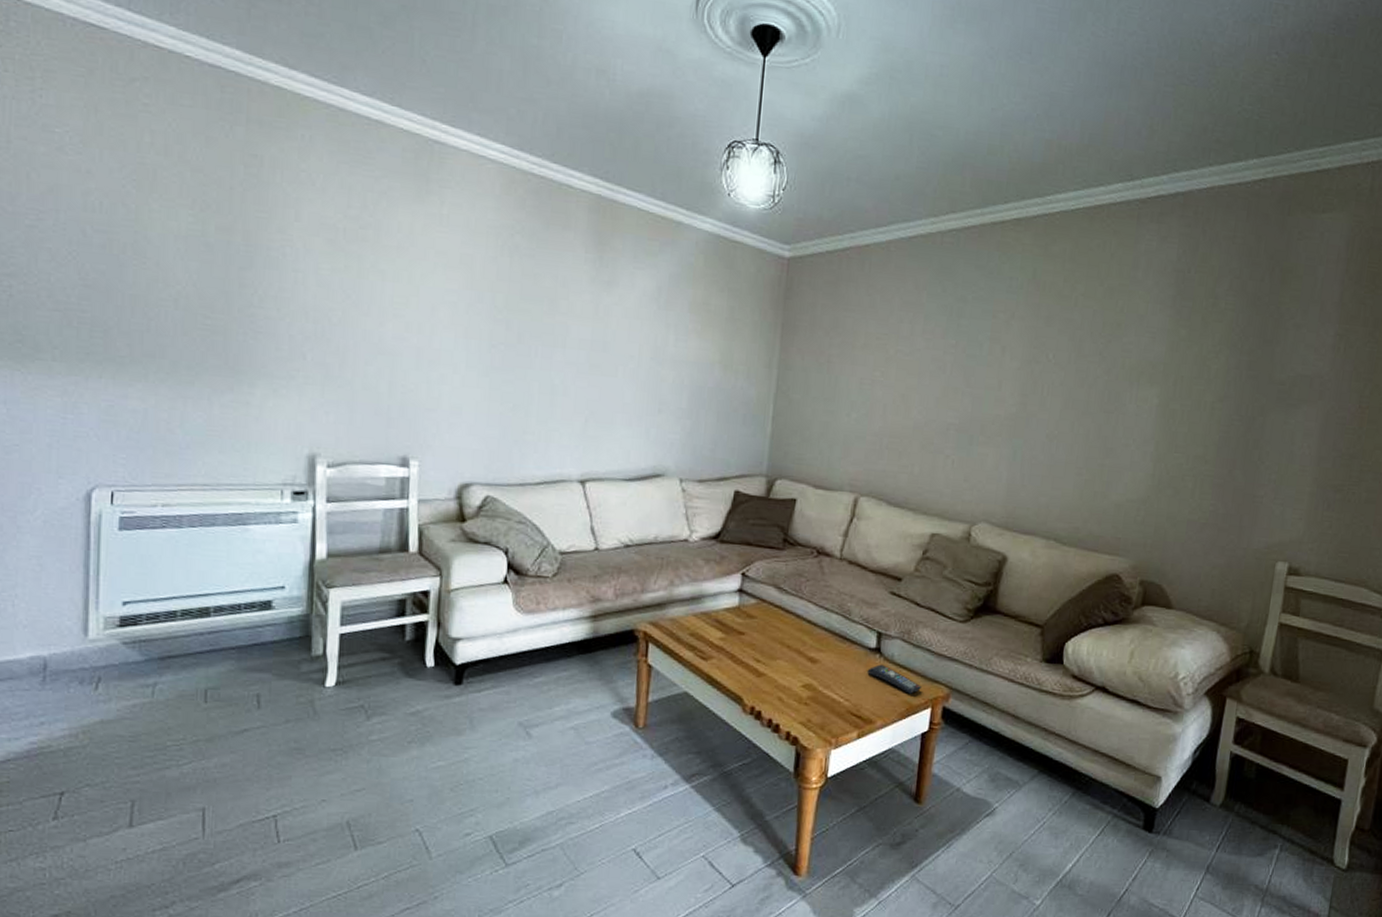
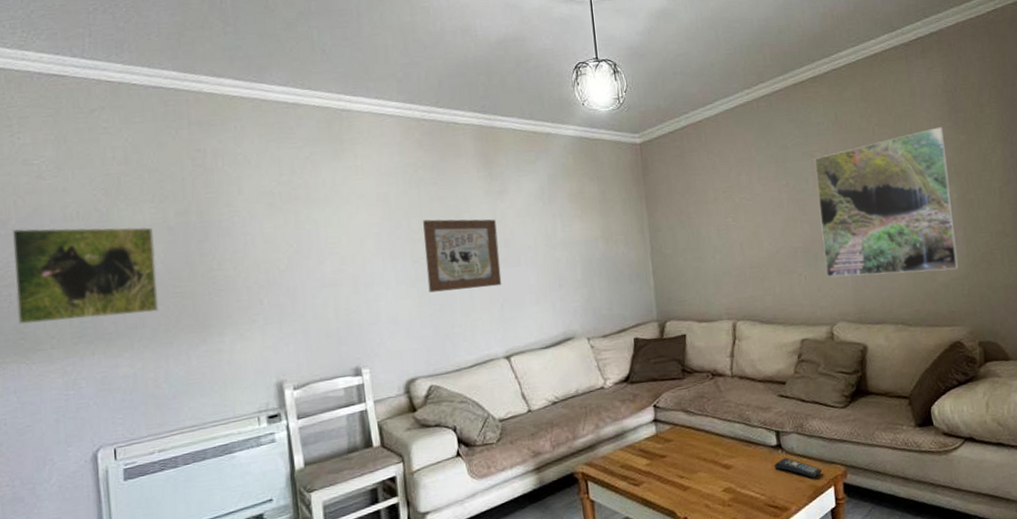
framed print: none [16,207,188,342] -> present [11,227,159,325]
wall art: none [503,298,597,396] -> present [423,219,502,293]
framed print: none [979,312,1163,490] -> present [814,127,959,277]

